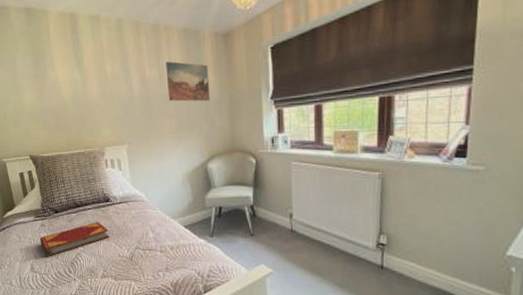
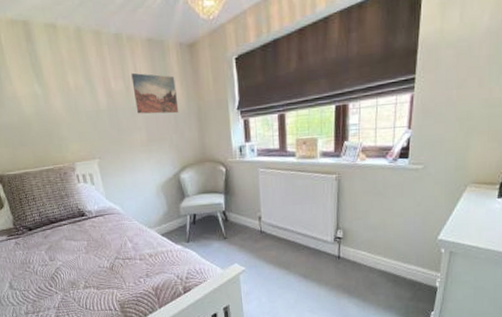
hardback book: present [39,222,110,257] -> none [15,236,88,274]

